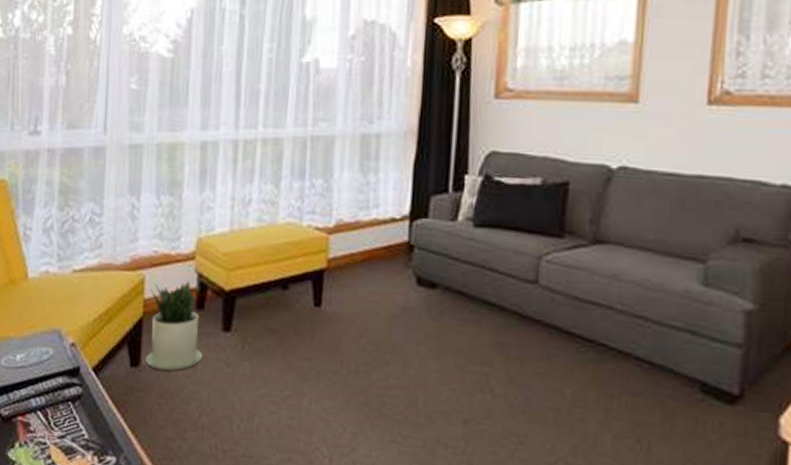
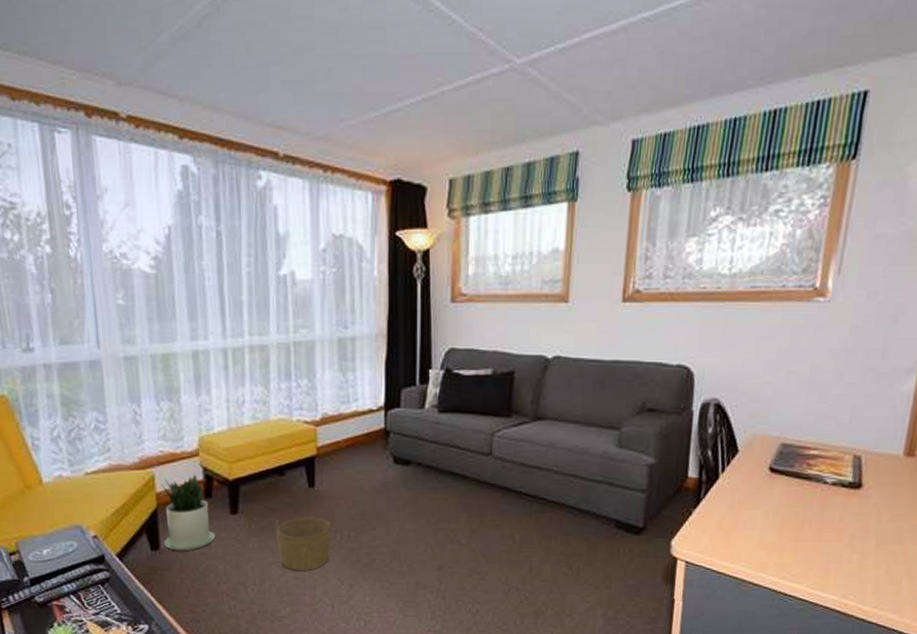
basket: none [271,341,340,411] -> present [275,517,333,572]

